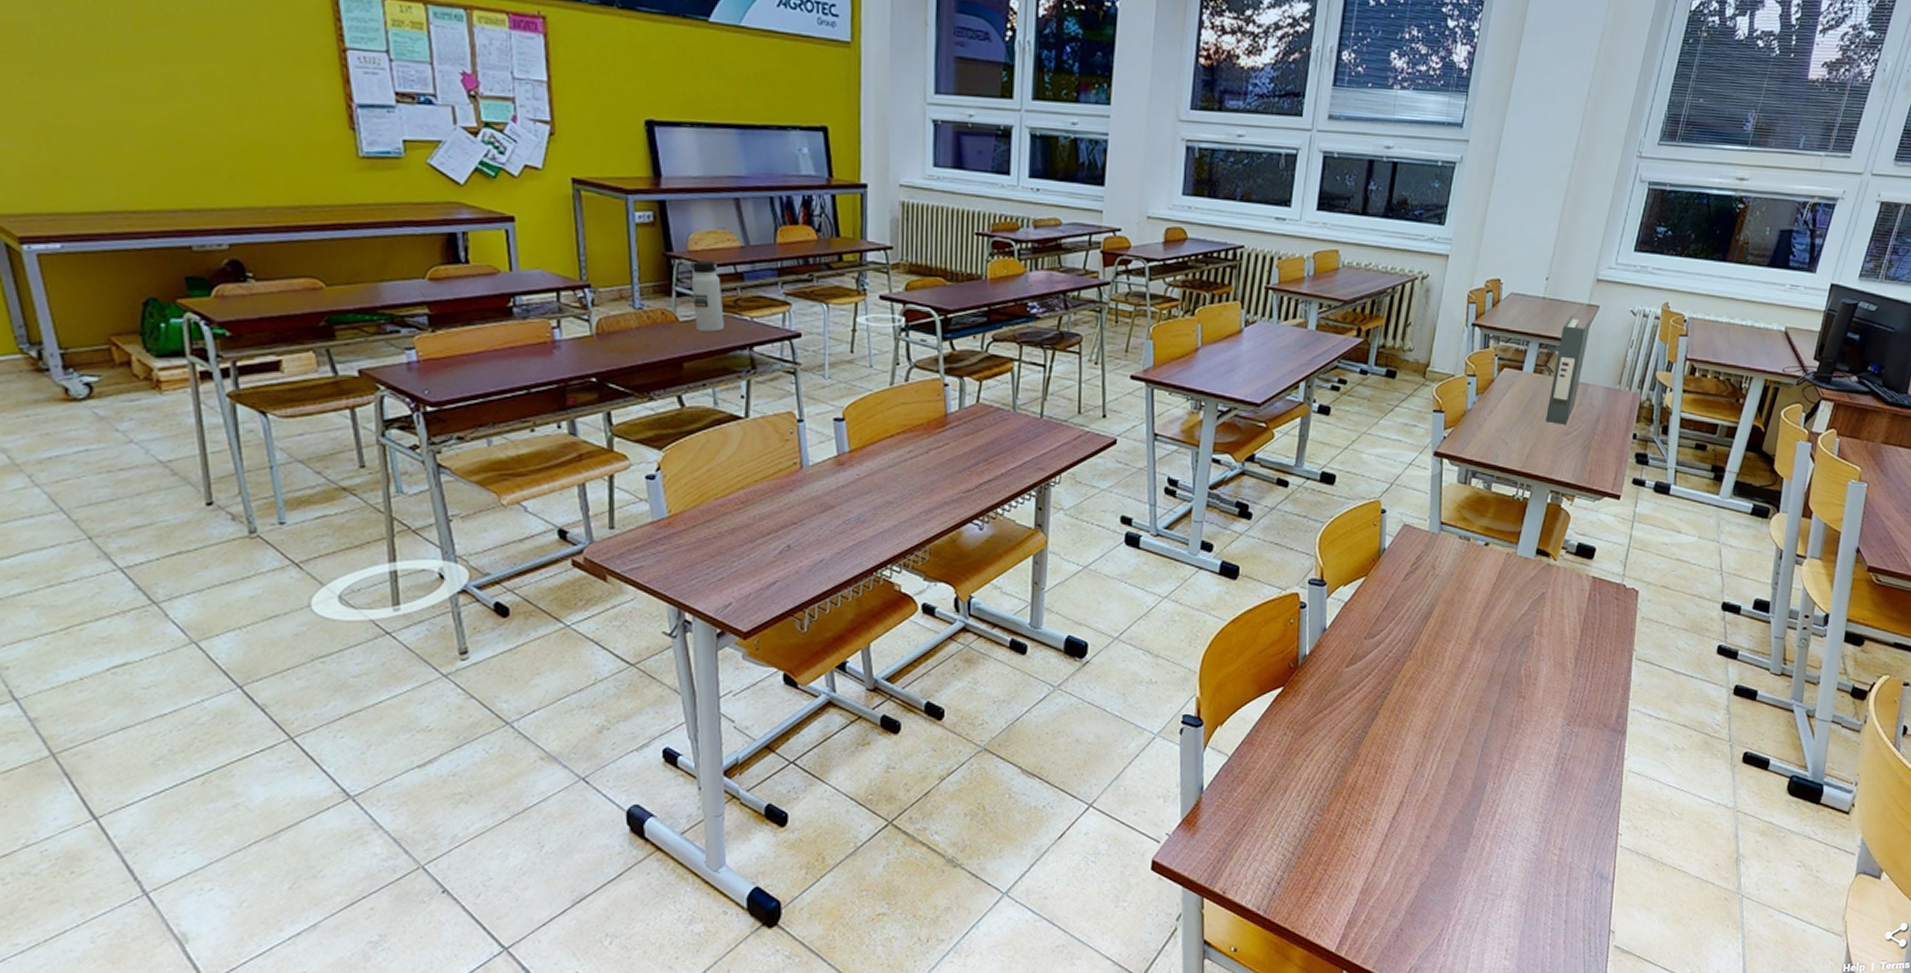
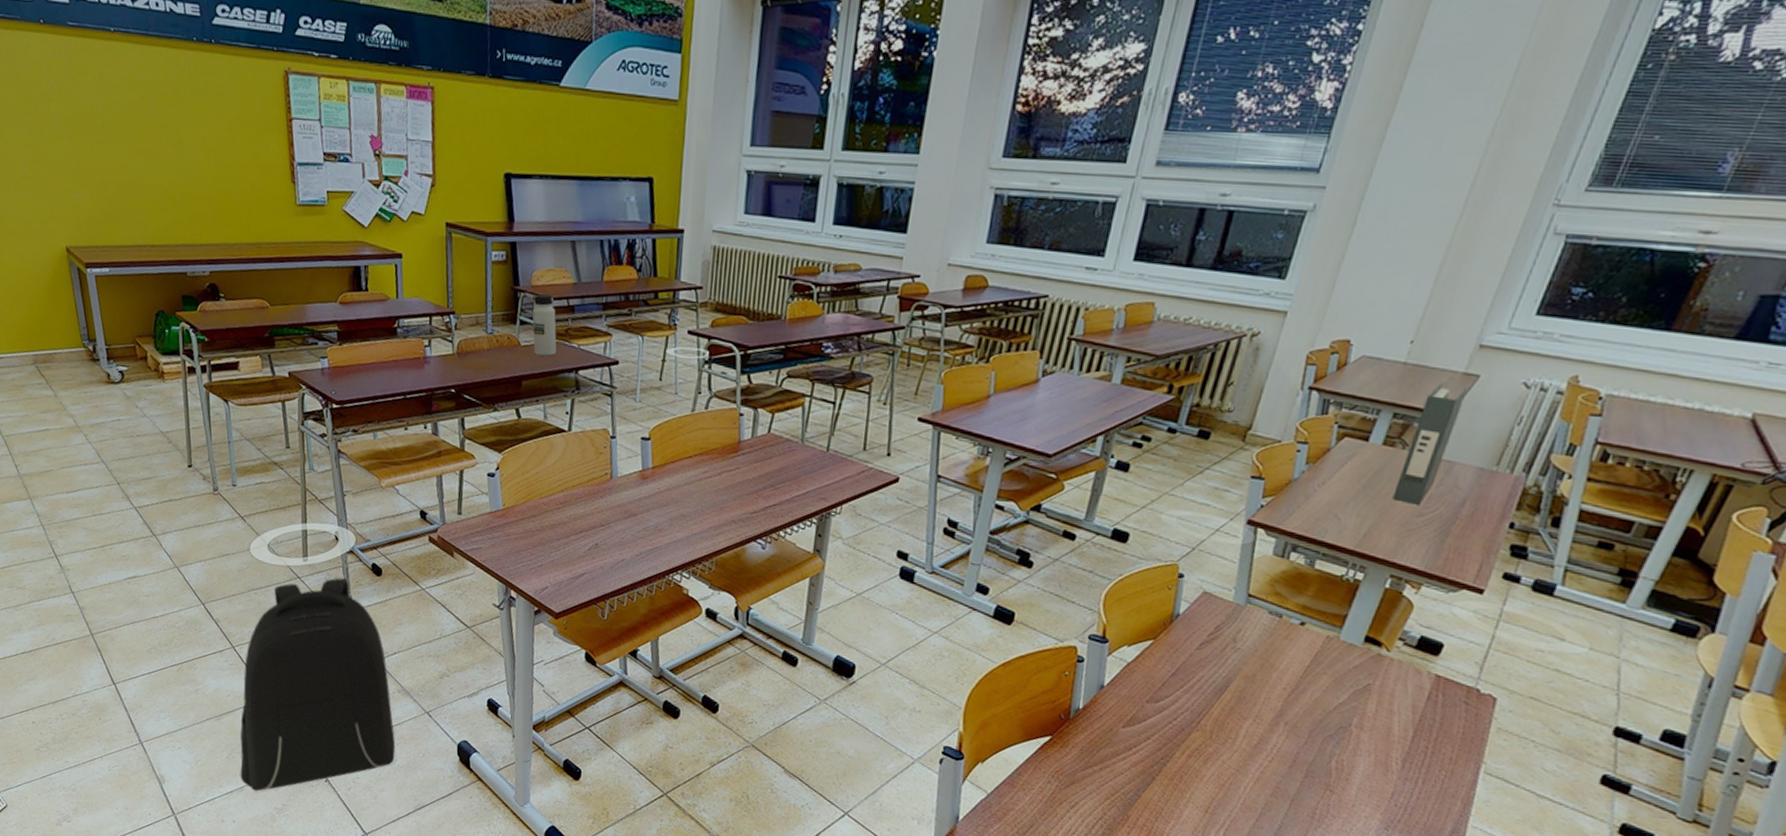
backpack: none [308,626,541,926] -> present [240,578,396,791]

